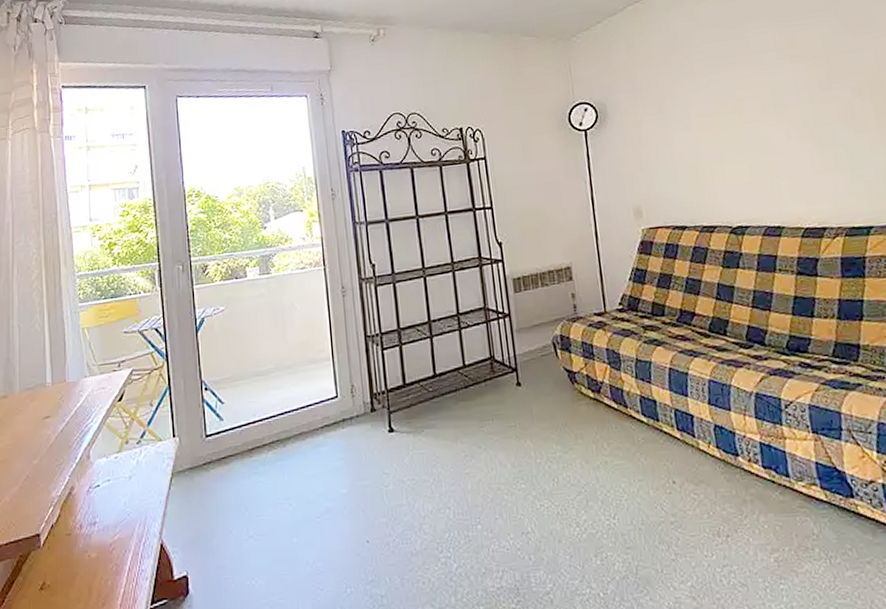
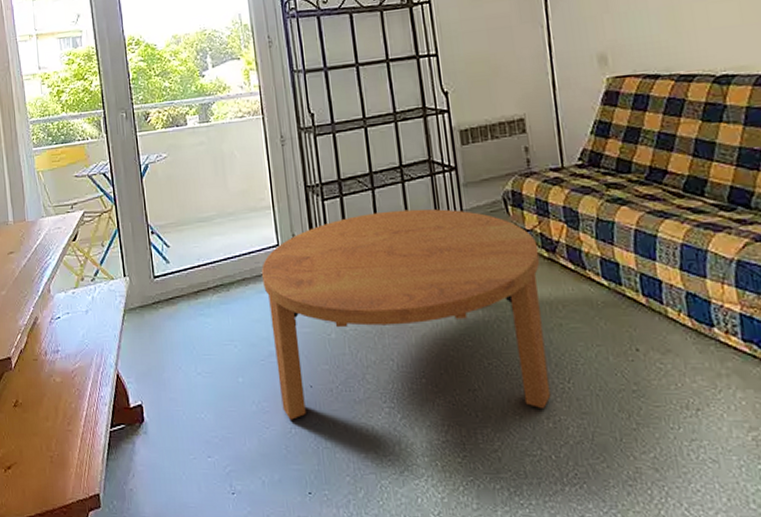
coffee table: none [320,354,599,579] -> present [262,208,551,420]

